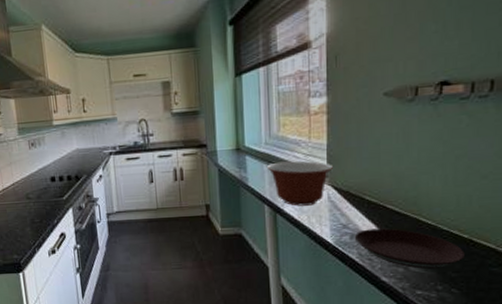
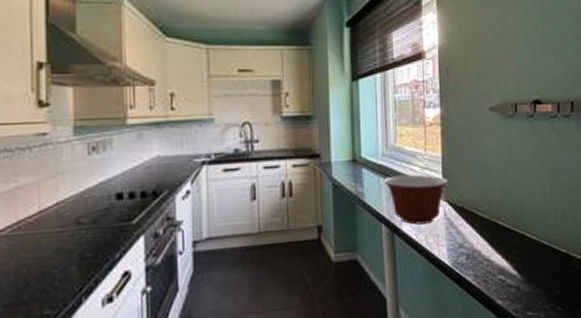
plate: present [354,228,465,269] -> none [470,245,564,288]

